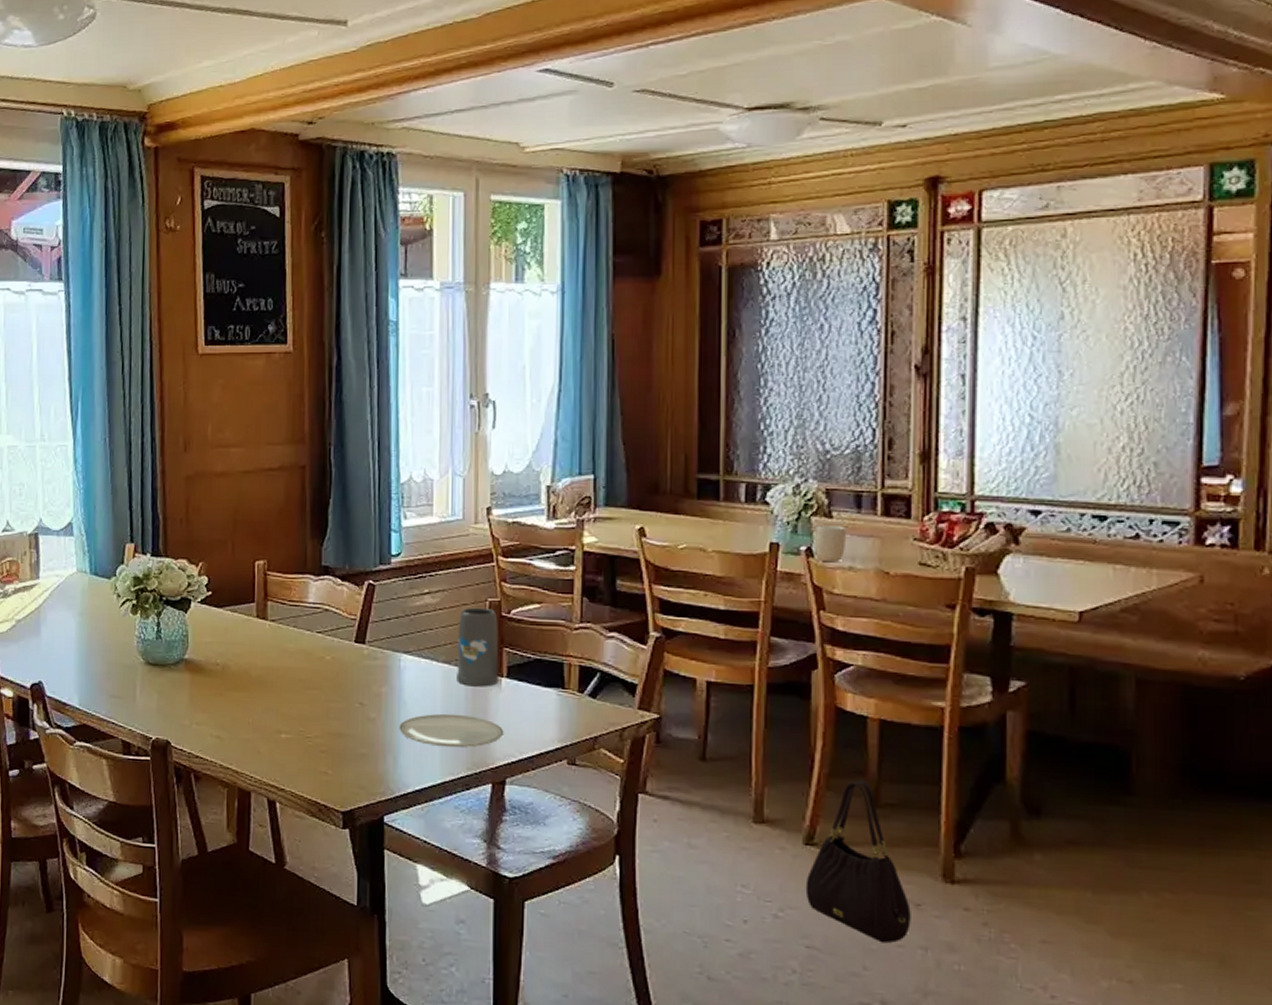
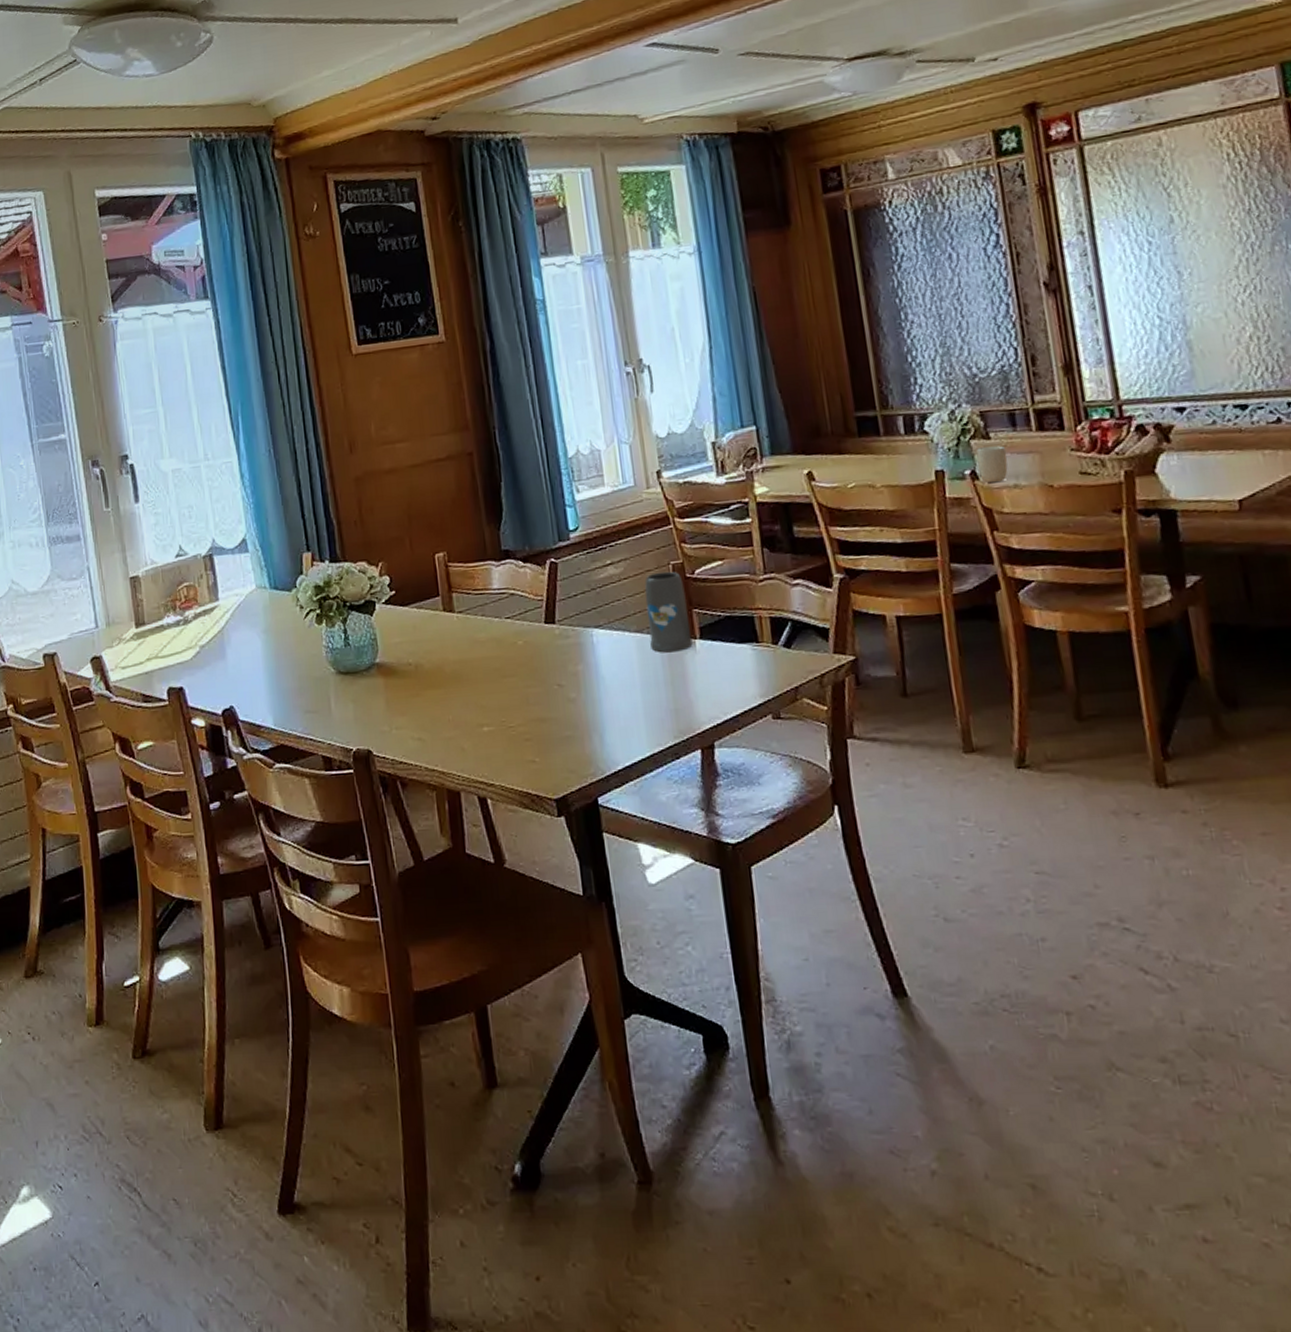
plate: present [399,713,504,748] -> none [600,682,706,719]
handbag: present [805,781,911,943] -> none [1024,696,1134,858]

